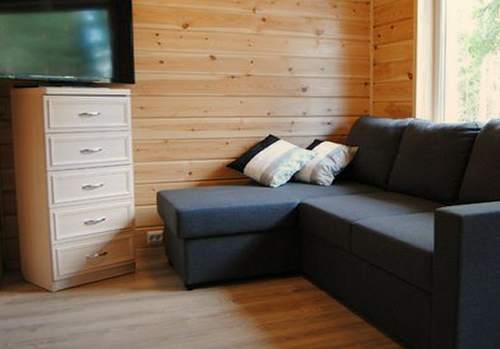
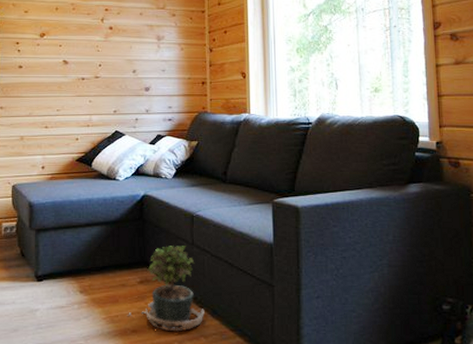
potted plant: none [281,255,361,339] -> present [127,246,204,332]

